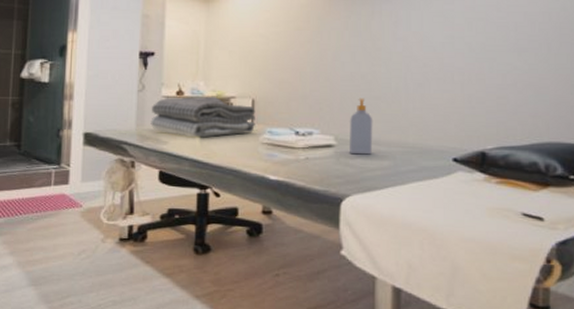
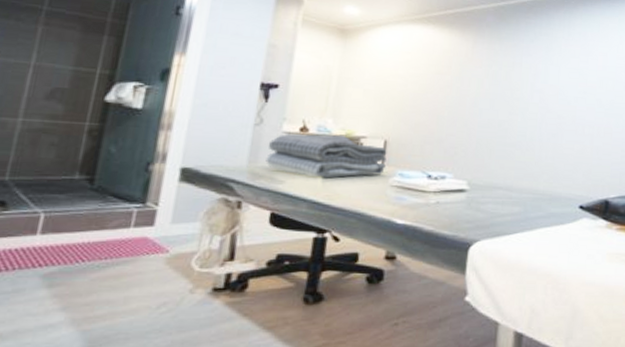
soap bottle: present [350,98,373,155] -> none [482,144,507,201]

